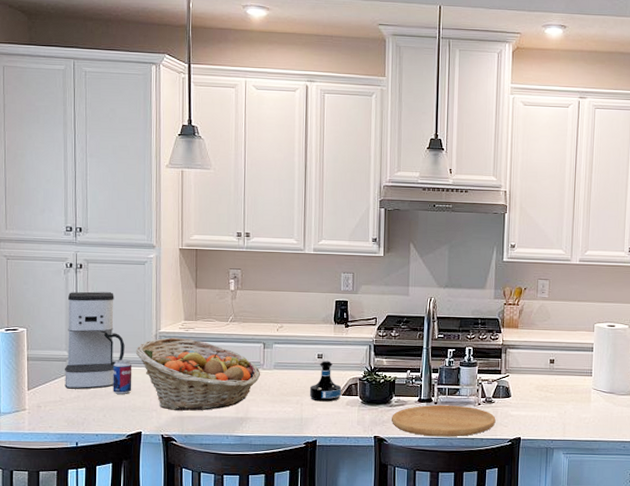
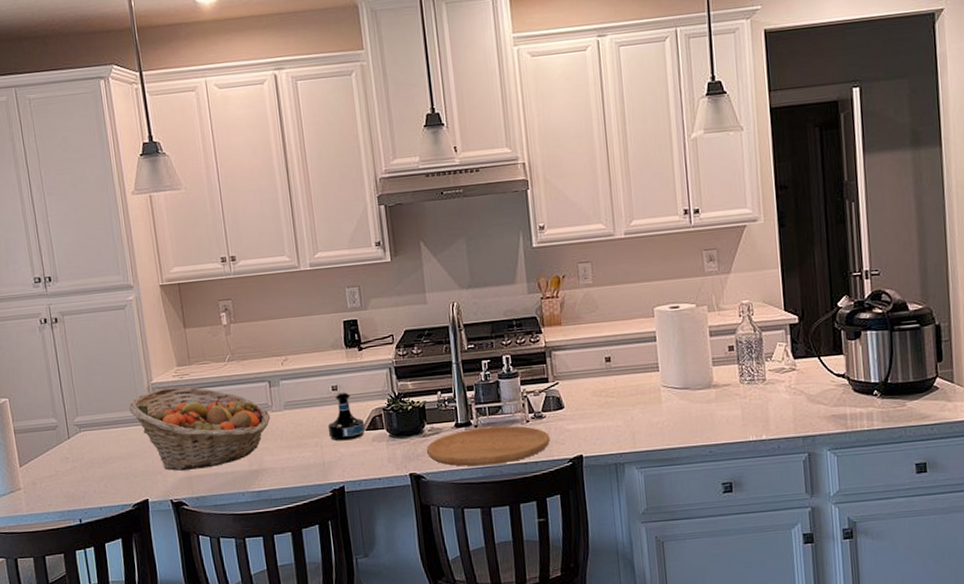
coffee maker: present [64,291,125,389] -> none [47,345,118,460]
beverage can: present [113,359,132,395] -> none [107,419,131,460]

